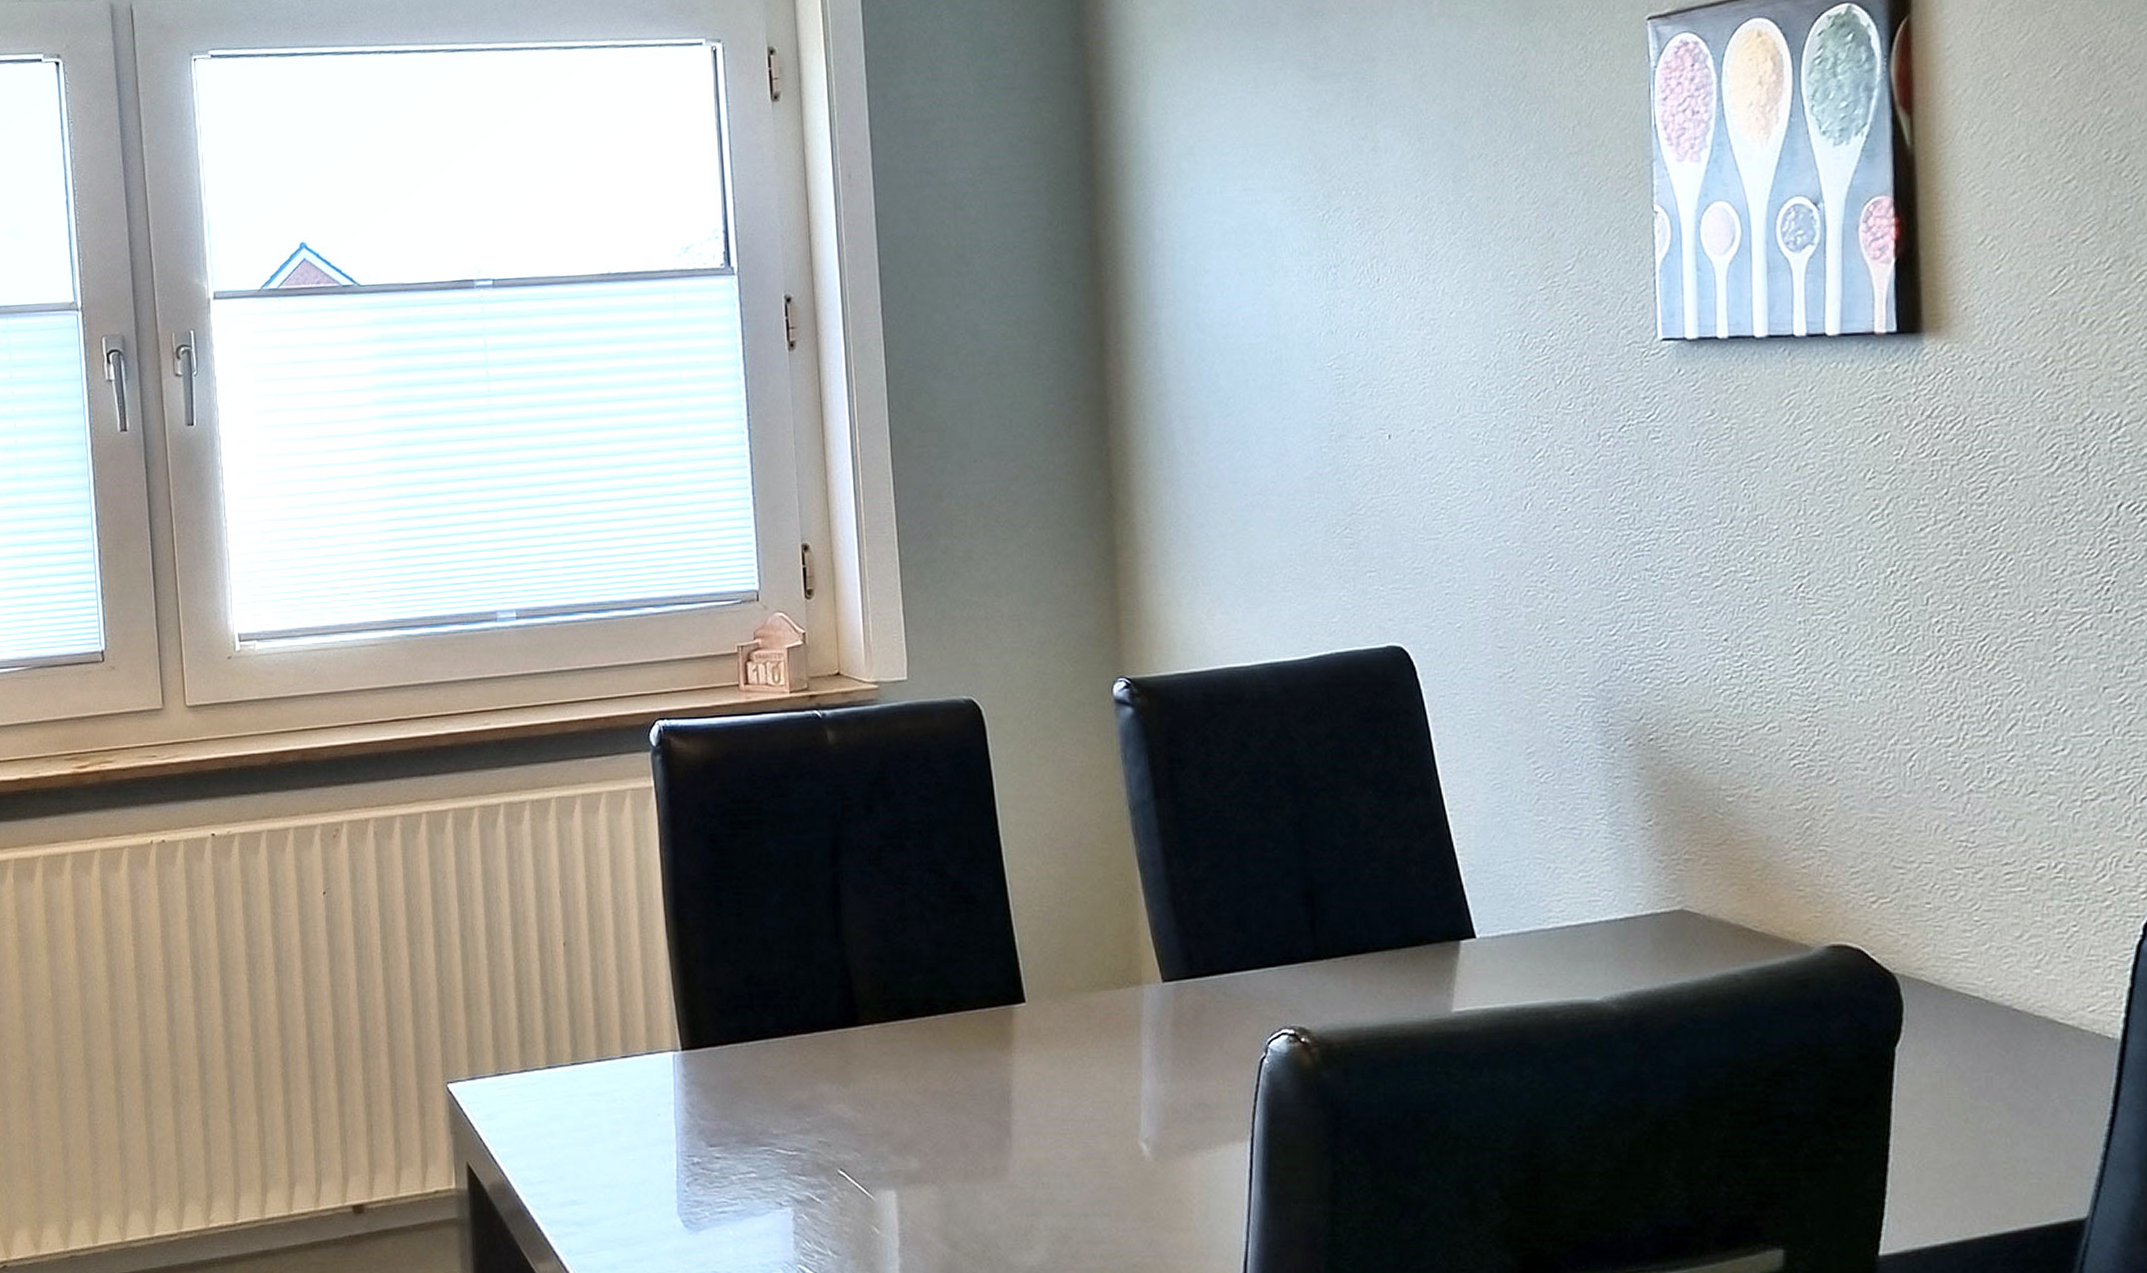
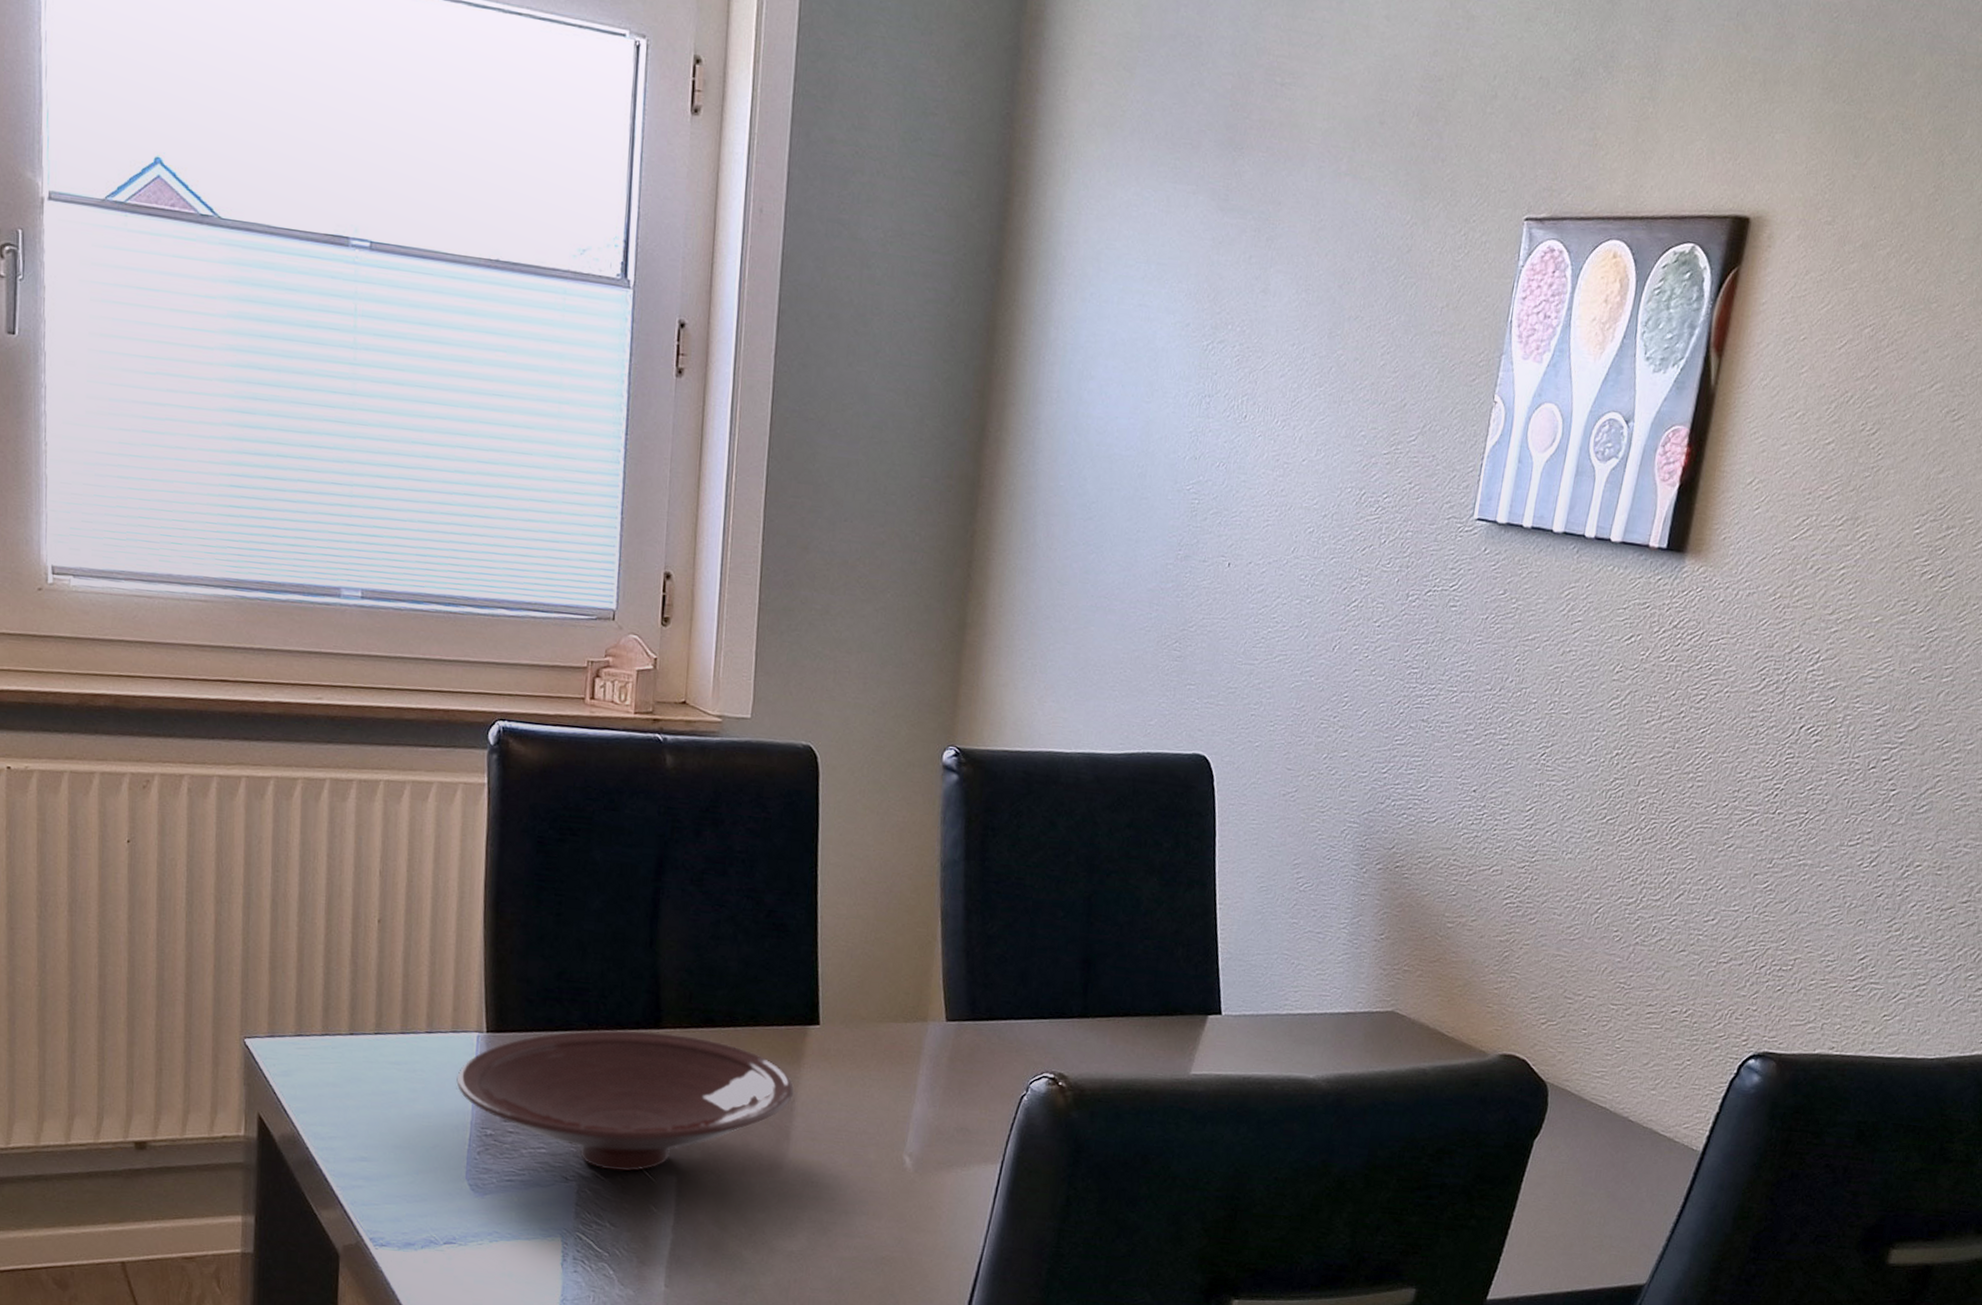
bowl: none [657,1029,1009,1191] -> present [456,1029,795,1171]

